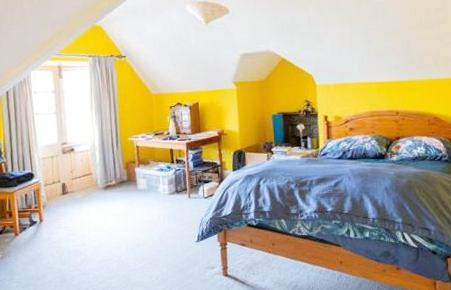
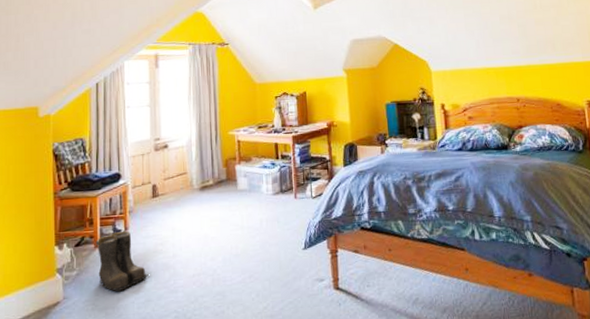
boots: none [15,222,63,273] -> present [95,230,149,292]

